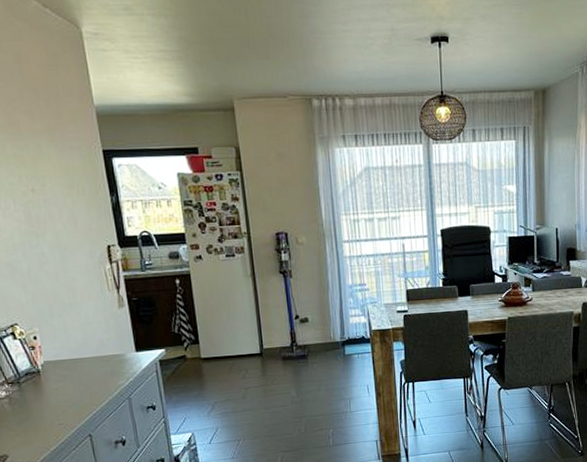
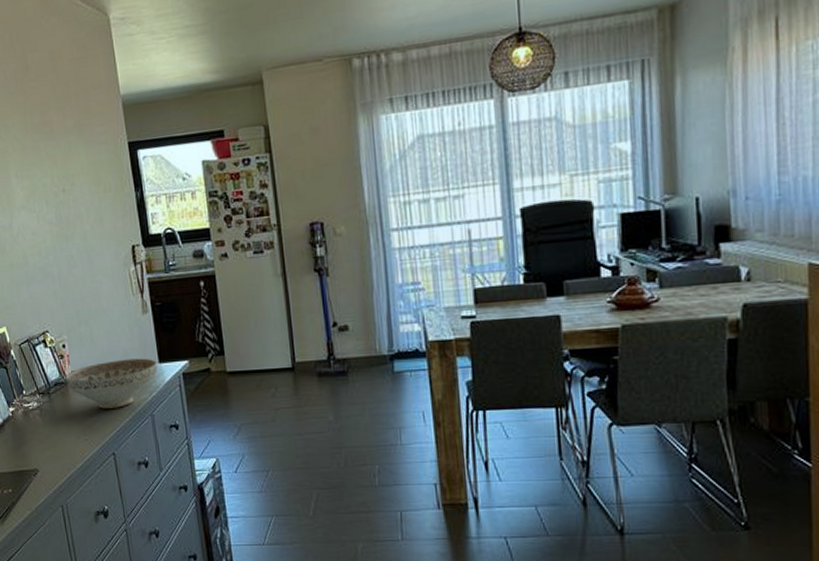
decorative bowl: none [37,347,134,395] -> present [65,358,158,409]

